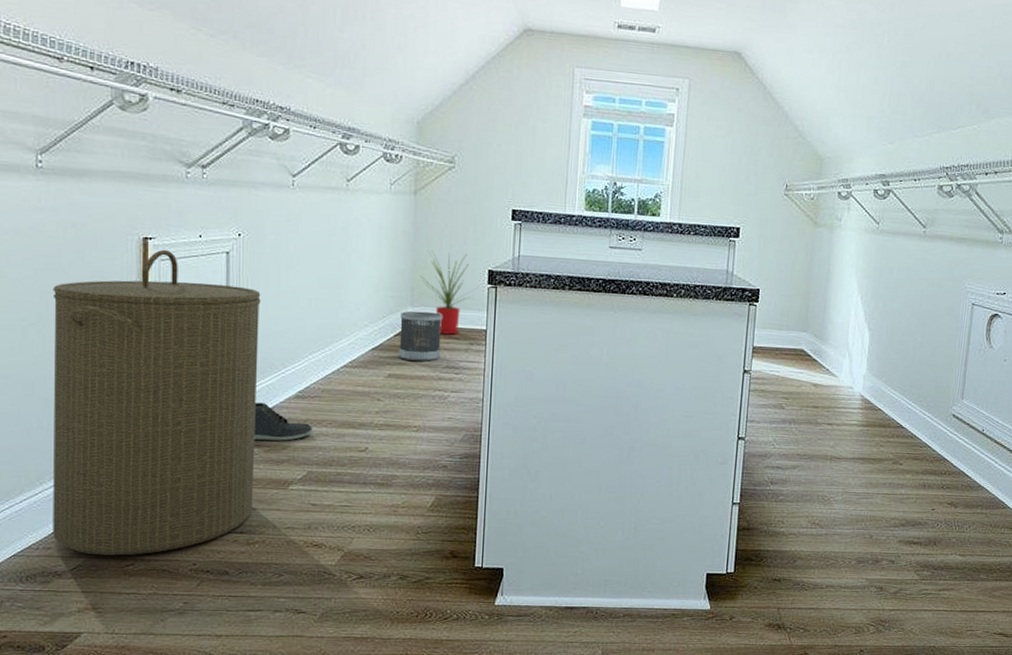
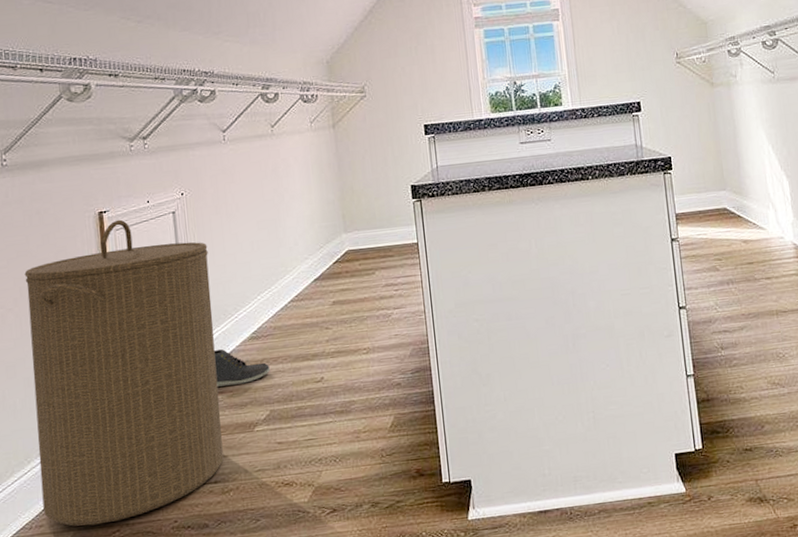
wastebasket: present [399,311,442,361] -> none [336,234,379,285]
house plant: present [420,250,479,335] -> none [348,173,404,255]

